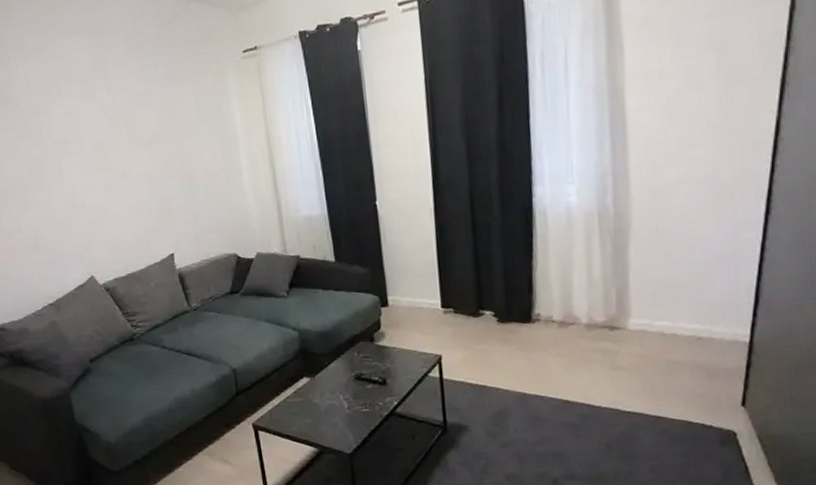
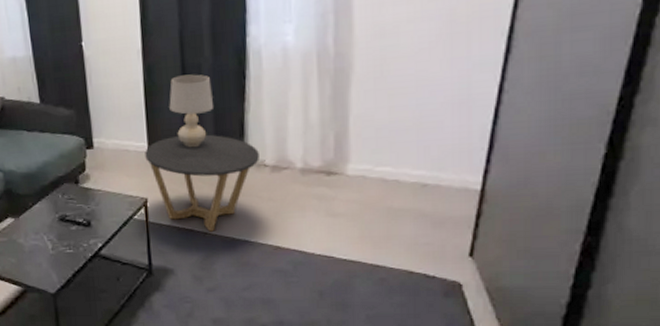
side table: none [438,291,547,388] -> present [145,134,259,232]
table lamp: none [461,233,503,304] -> present [169,74,213,147]

